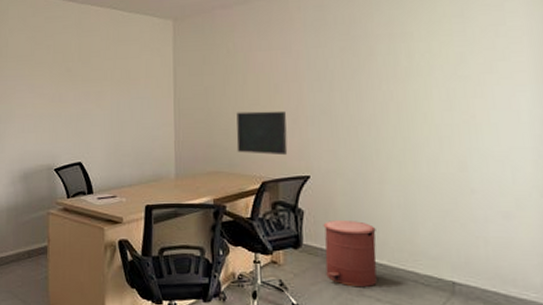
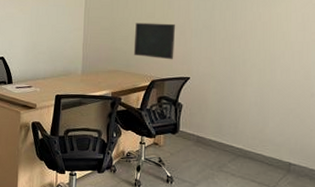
trash can: present [323,220,377,287] -> none [195,113,237,165]

